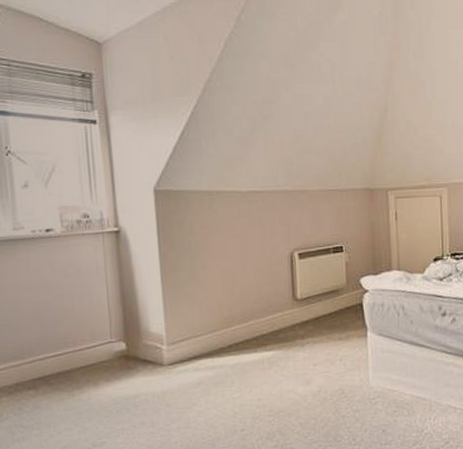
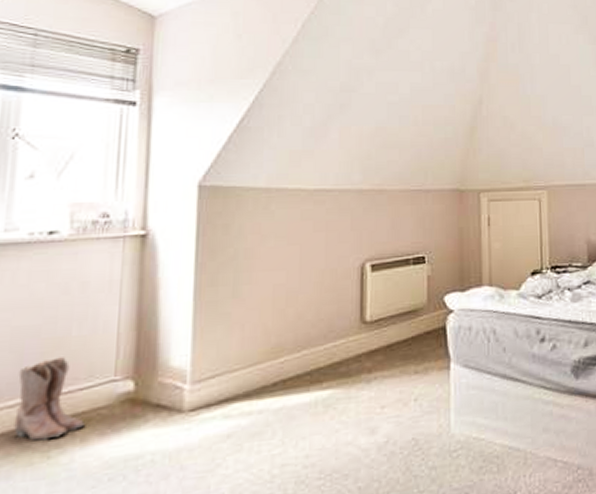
boots: none [42,324,95,384] -> present [14,357,85,441]

